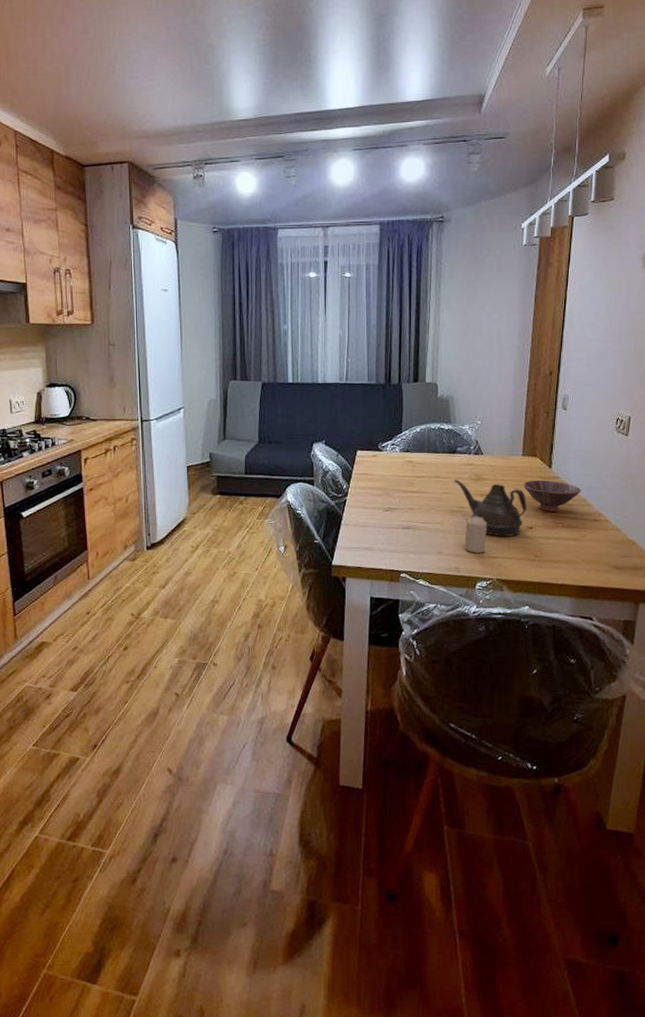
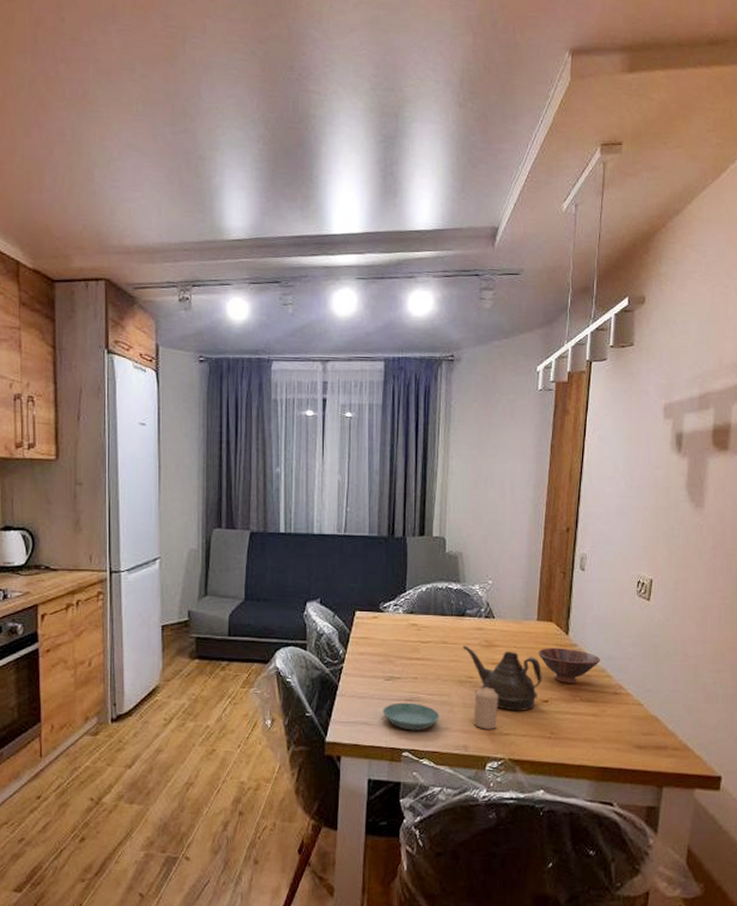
saucer: none [382,530,434,555] -> present [382,702,440,730]

